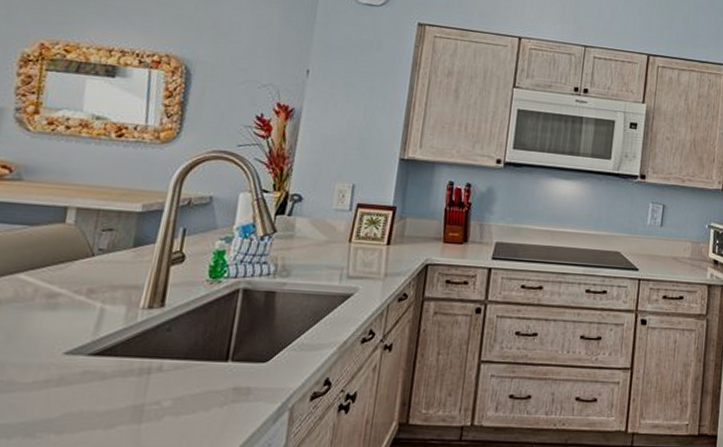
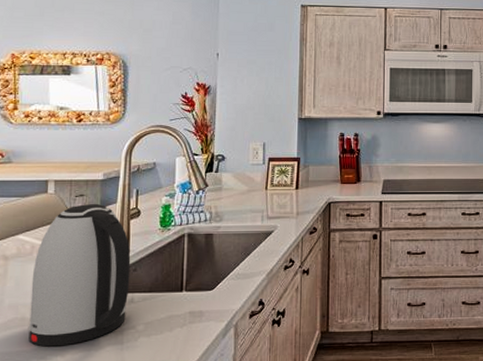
kettle: none [14,240,166,421] -> present [28,203,131,347]

